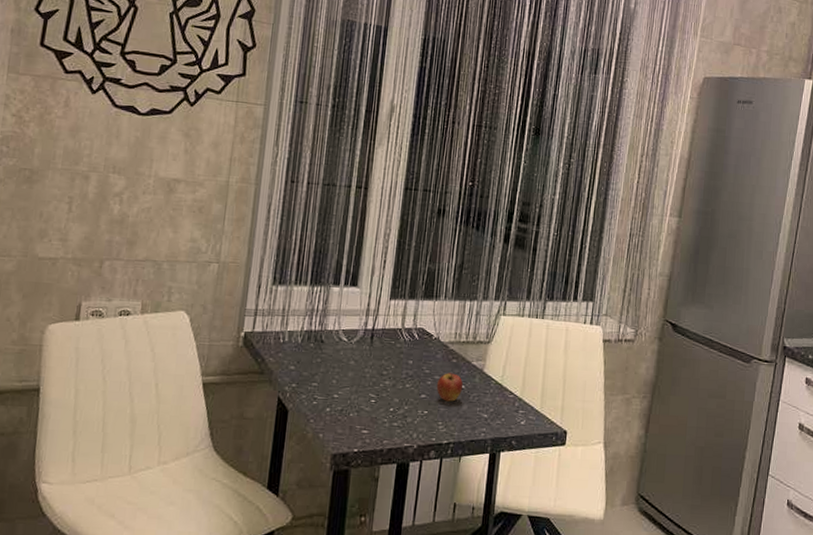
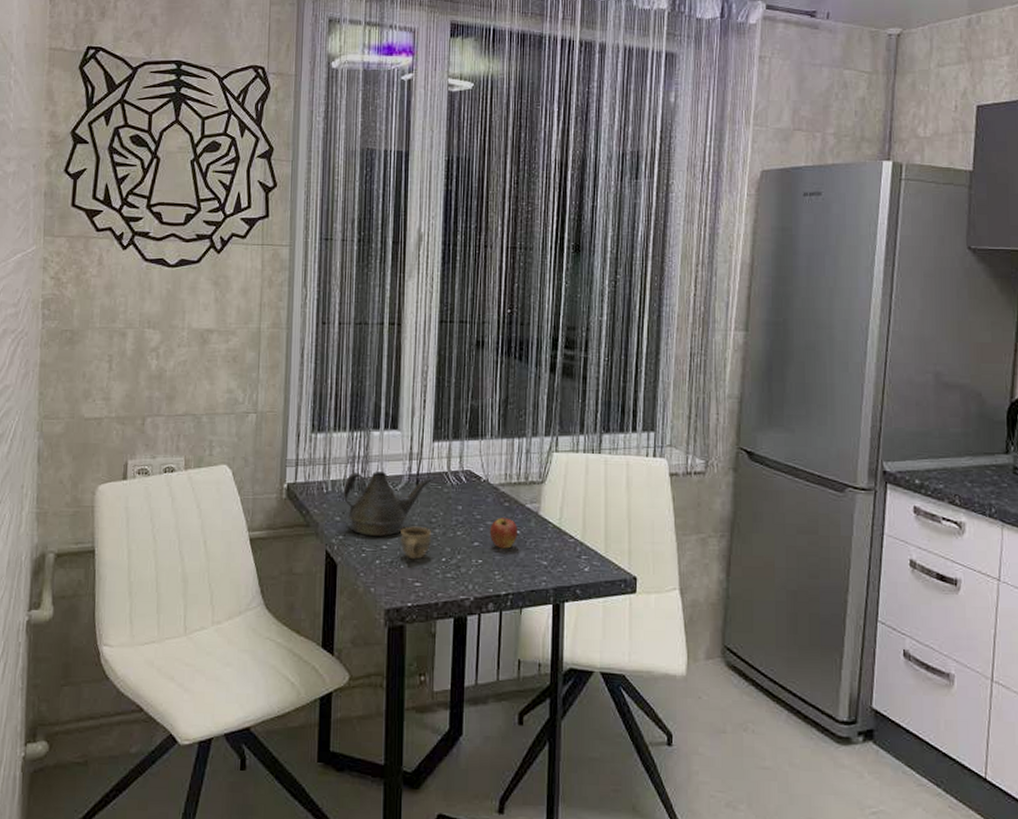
teapot: none [299,325,390,386] -> present [343,472,436,536]
cup: none [351,377,382,409] -> present [400,526,431,560]

